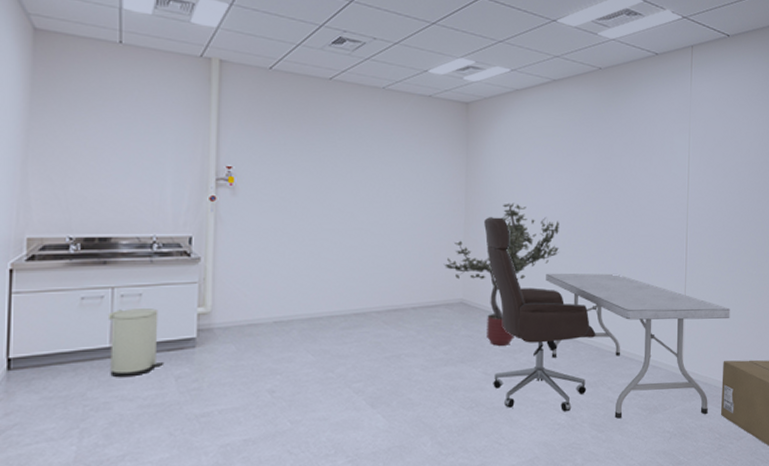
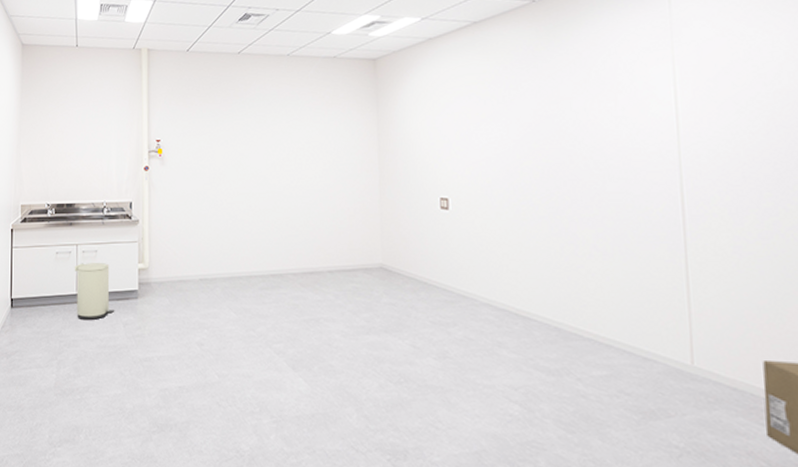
potted tree: present [443,203,559,346] -> none [359,160,495,317]
office chair: present [484,217,596,412] -> none [401,176,554,402]
folding table: present [546,273,730,419] -> none [480,237,769,431]

